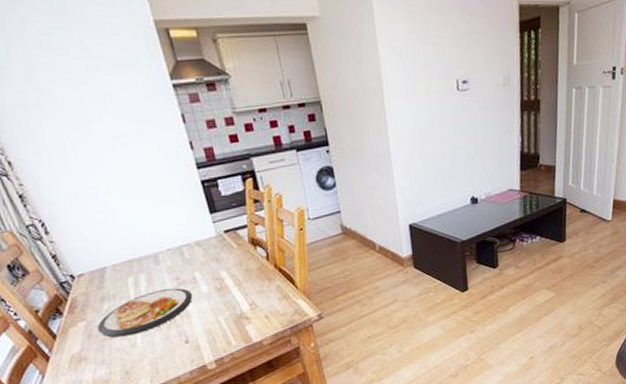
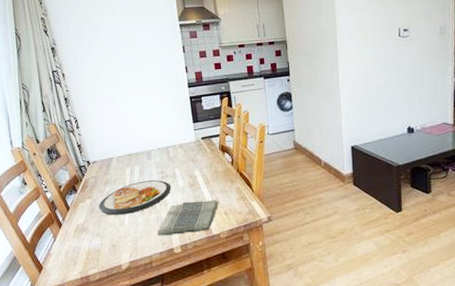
dish towel: none [181,303,257,353] -> present [157,200,219,236]

